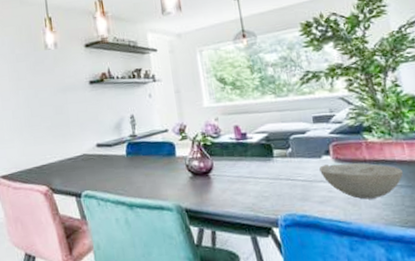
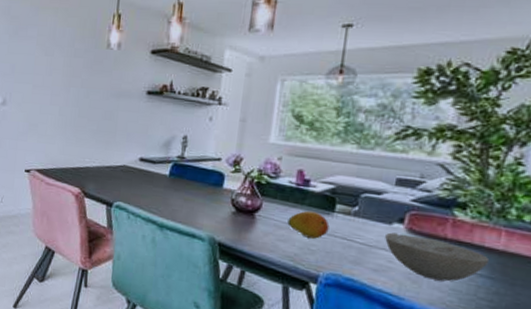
fruit: none [238,160,274,186] -> present [287,210,330,239]

